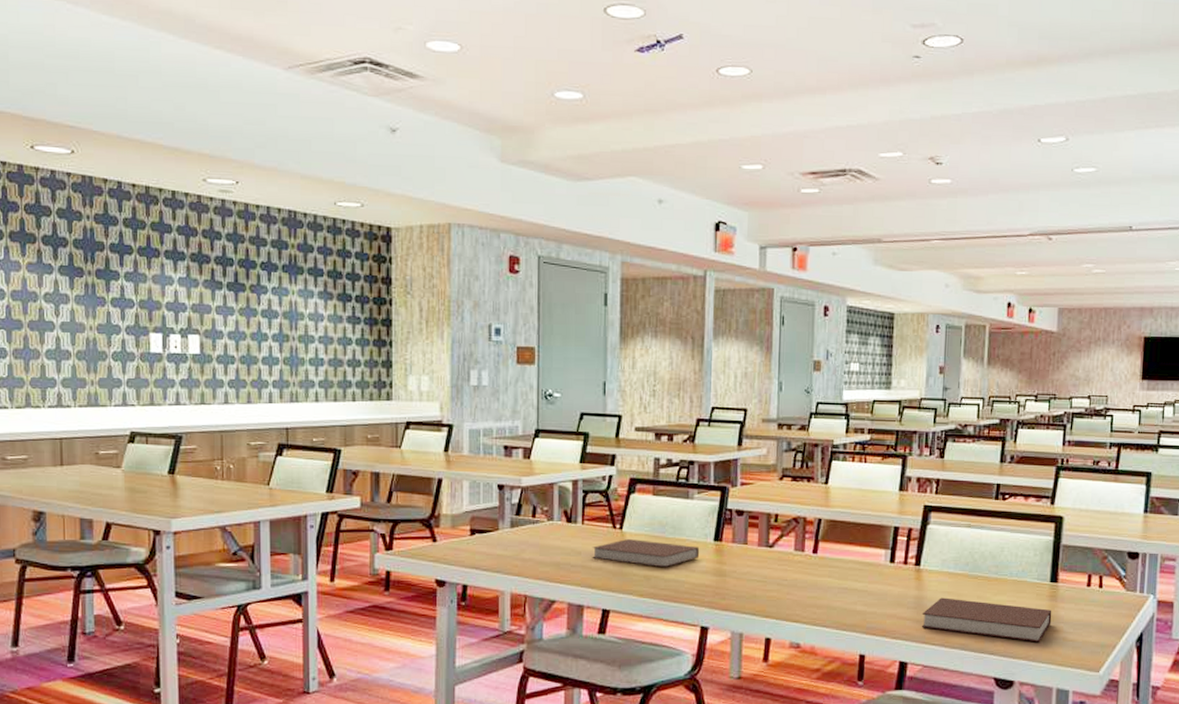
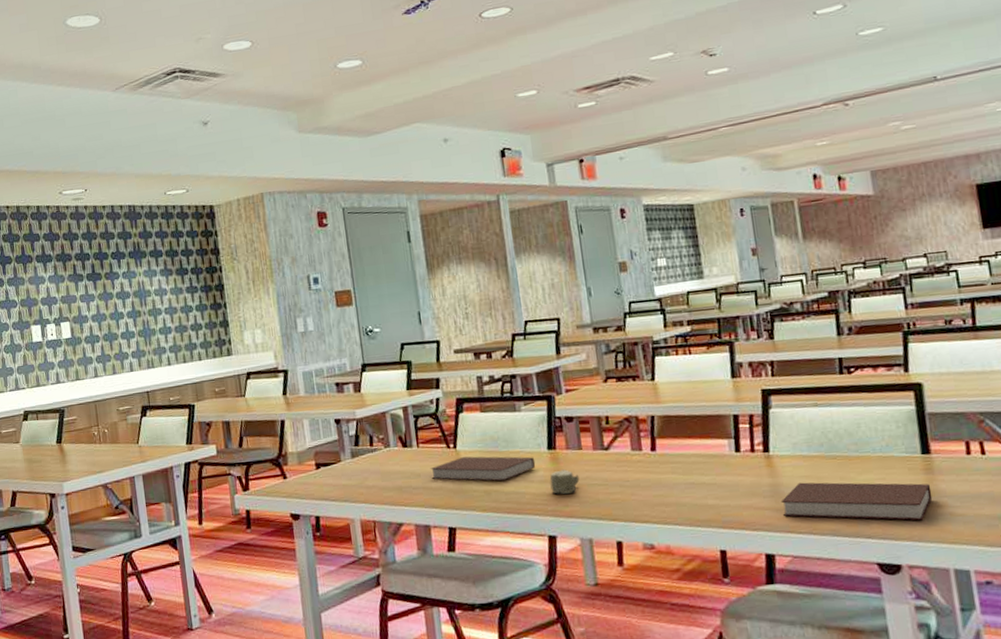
cup: none [711,562,740,588] -> present [549,469,580,495]

